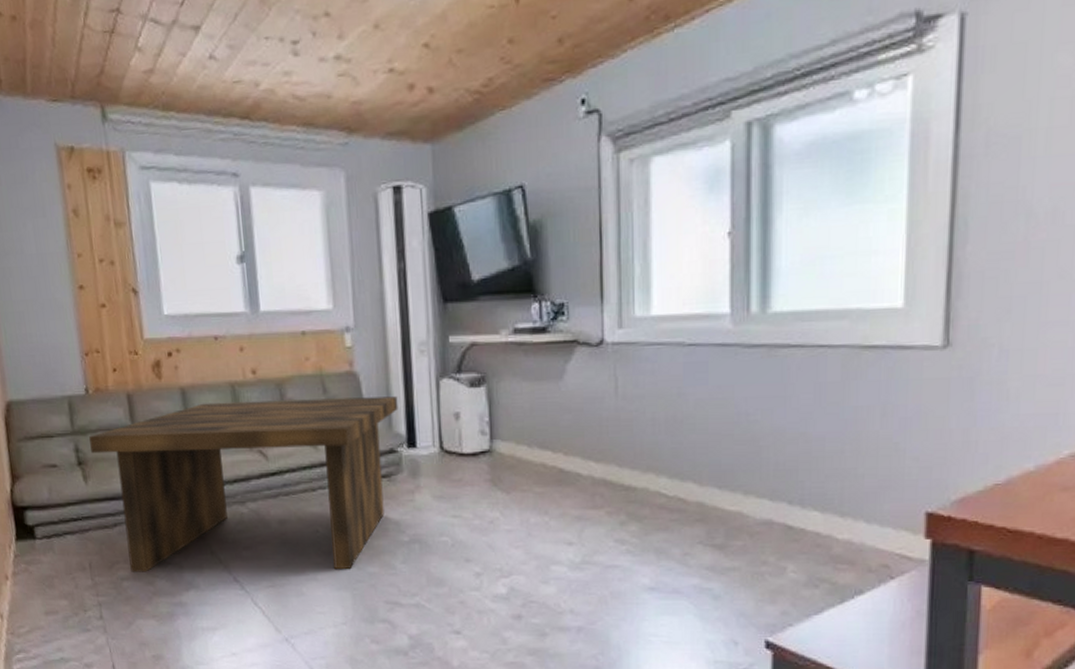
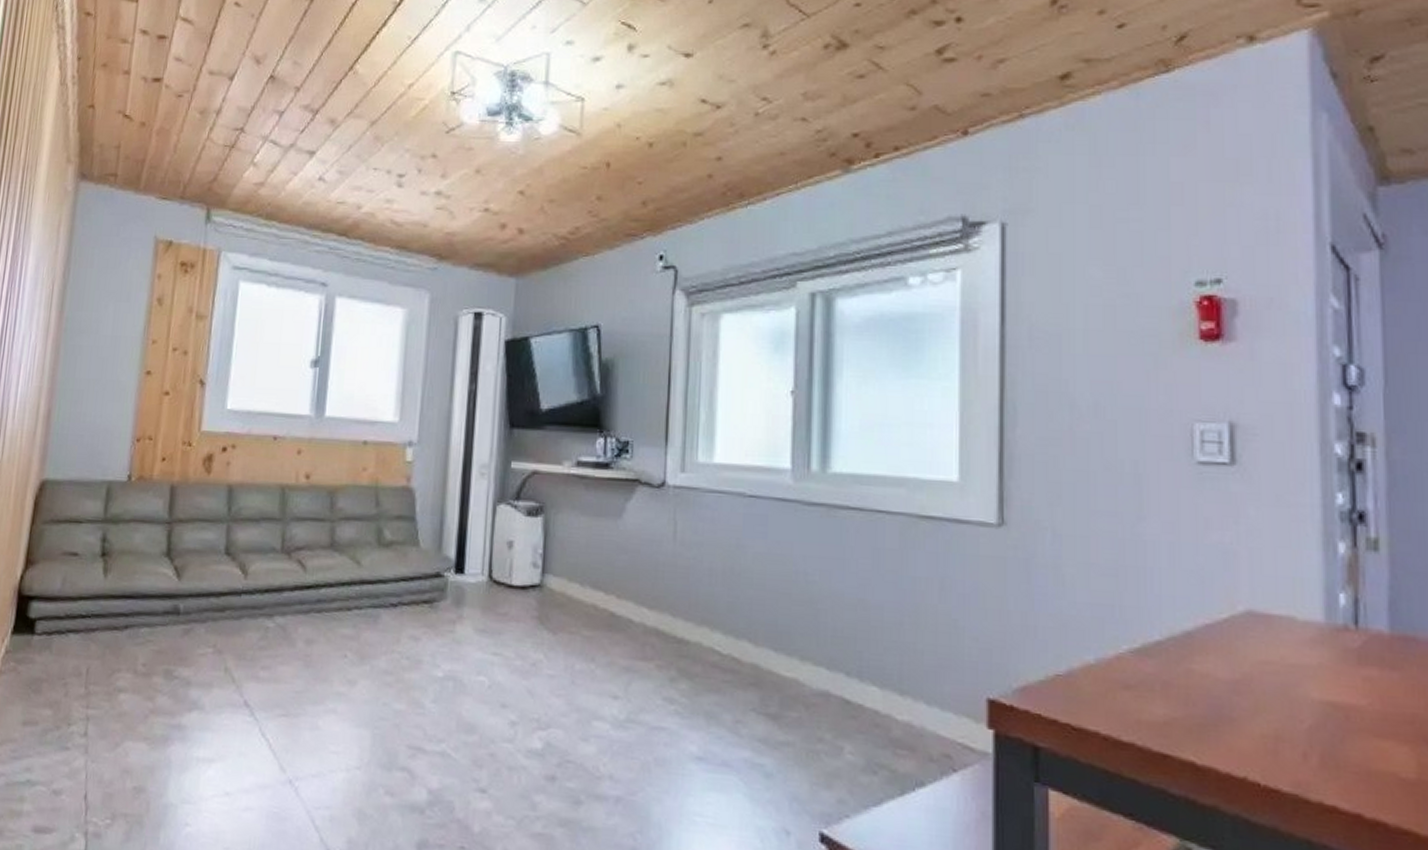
coffee table: present [89,396,398,572] -> none [119,503,452,704]

